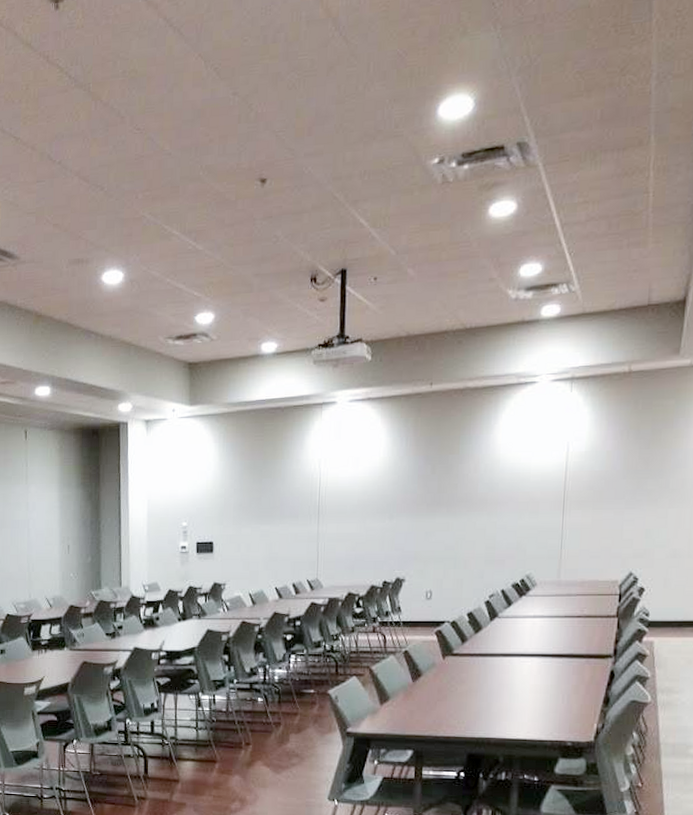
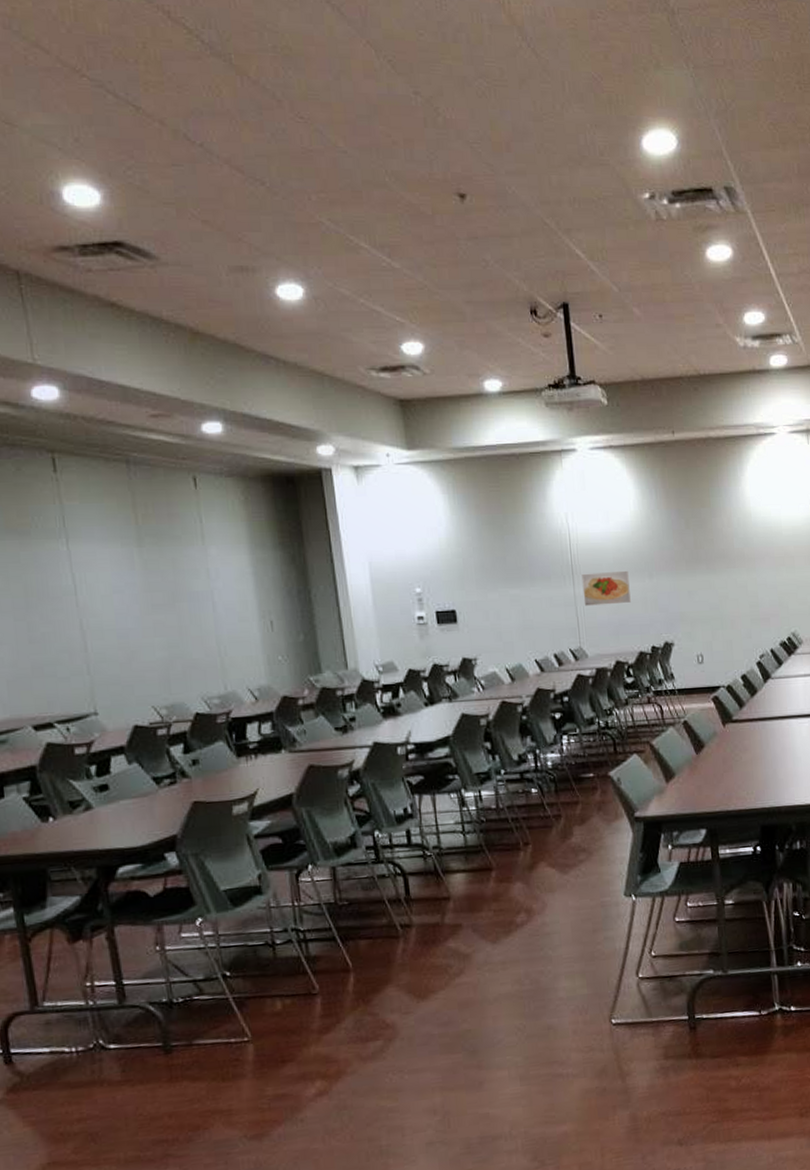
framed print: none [325,511,370,542] -> present [581,570,631,606]

